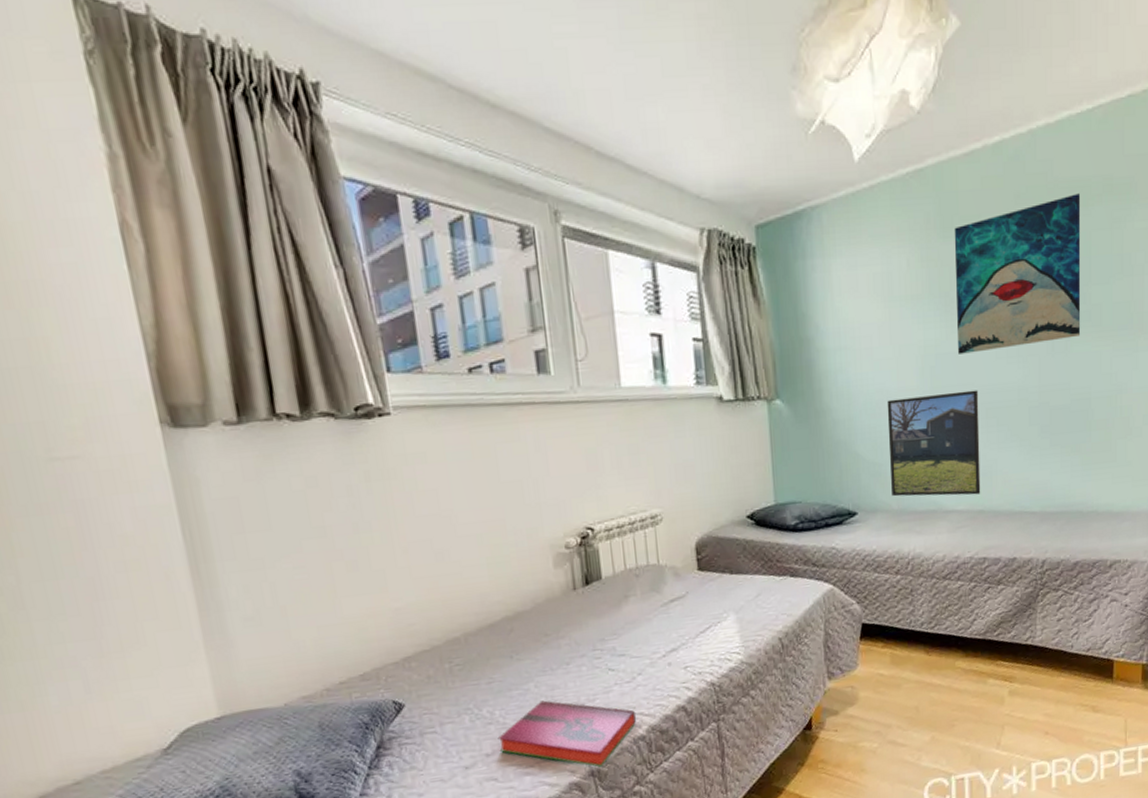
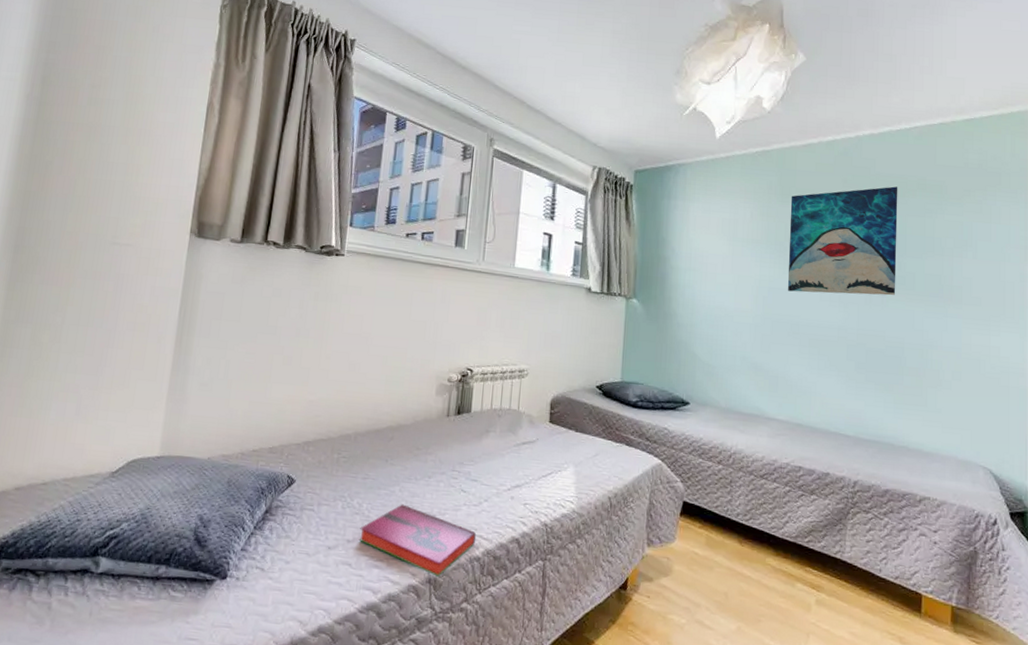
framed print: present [887,390,981,497] -> none [721,316,803,410]

